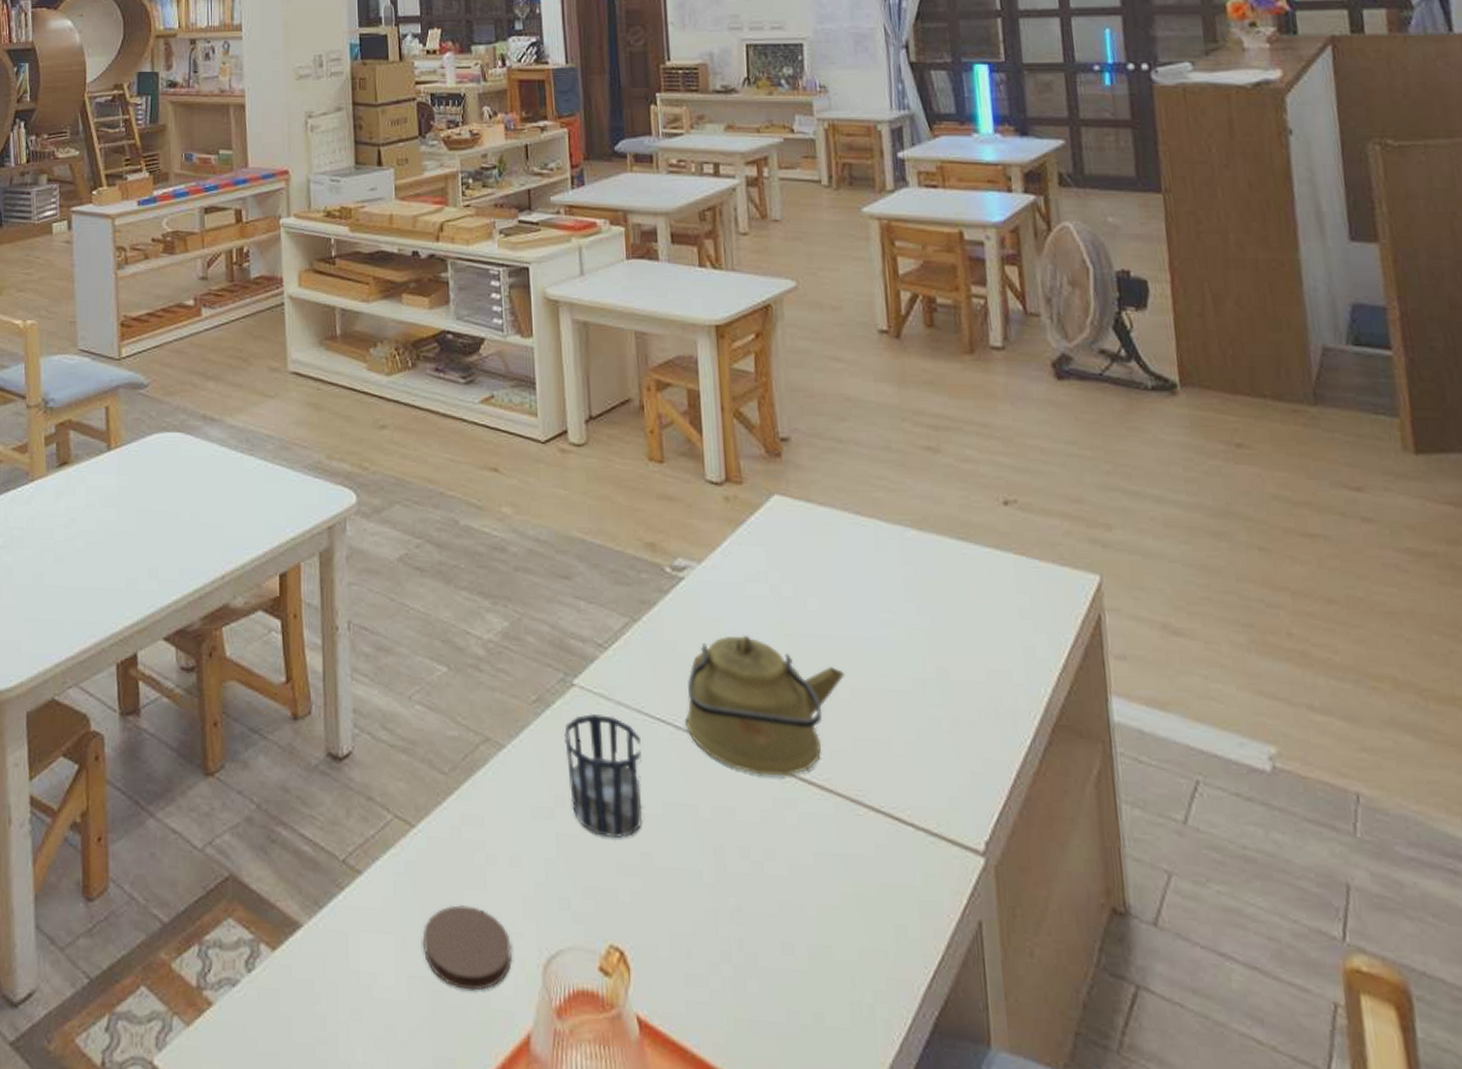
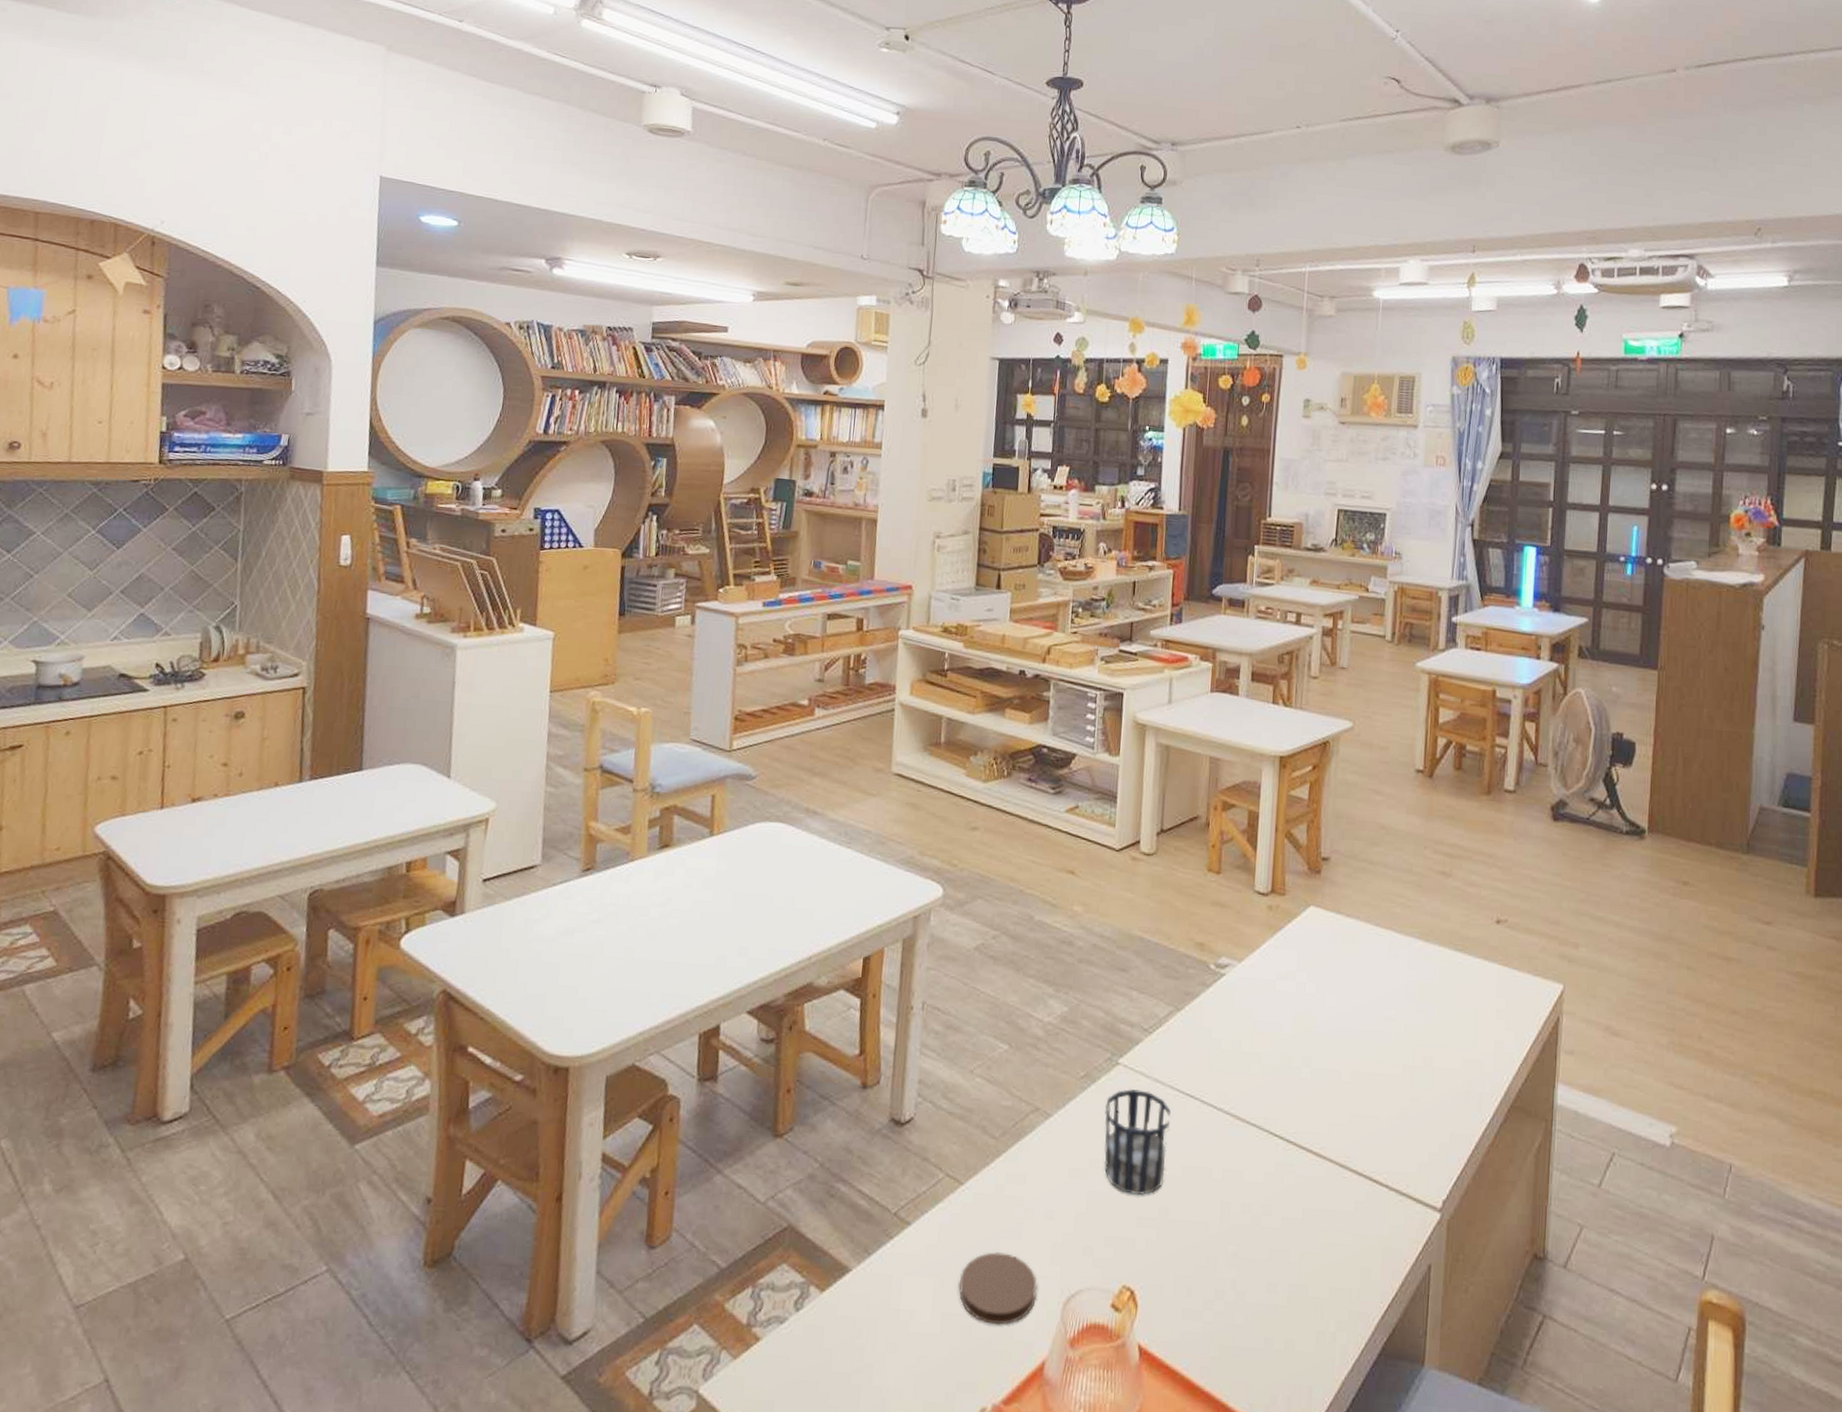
kettle: present [686,634,844,776] -> none [1211,1024,1348,1145]

